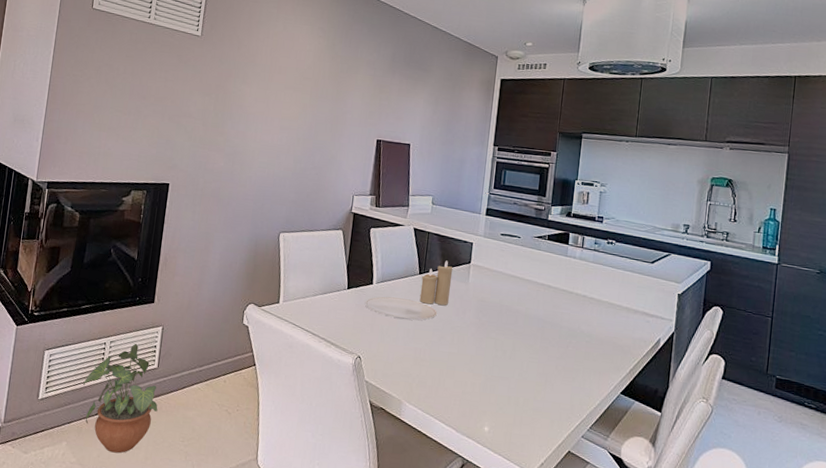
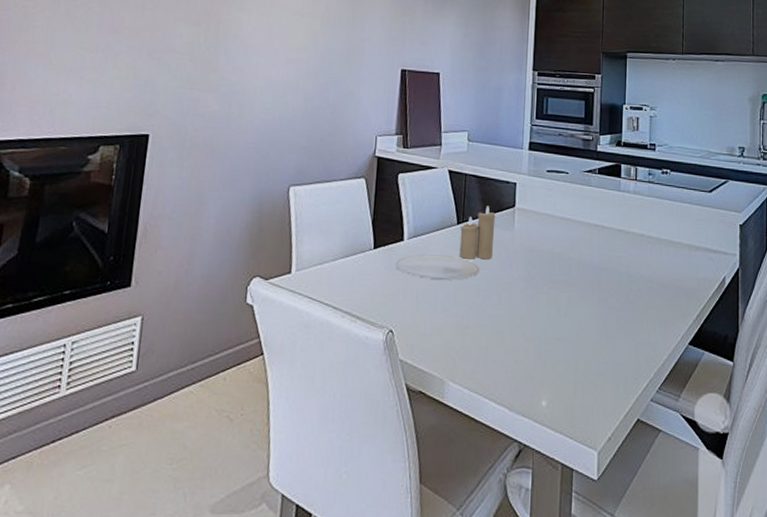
potted plant: present [83,343,158,453] -> none [34,341,137,491]

